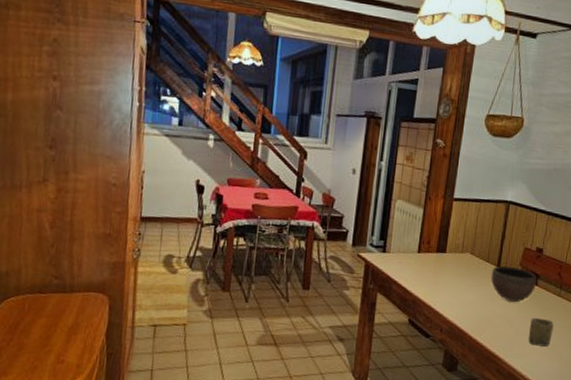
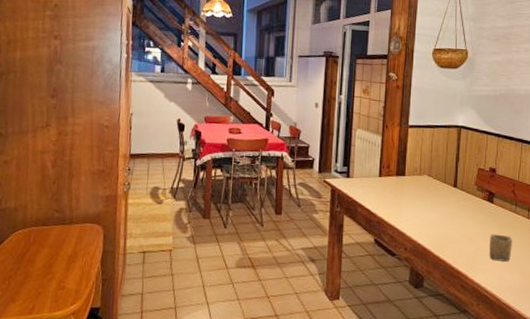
bowl: present [490,265,537,303] -> none [448,186,492,220]

